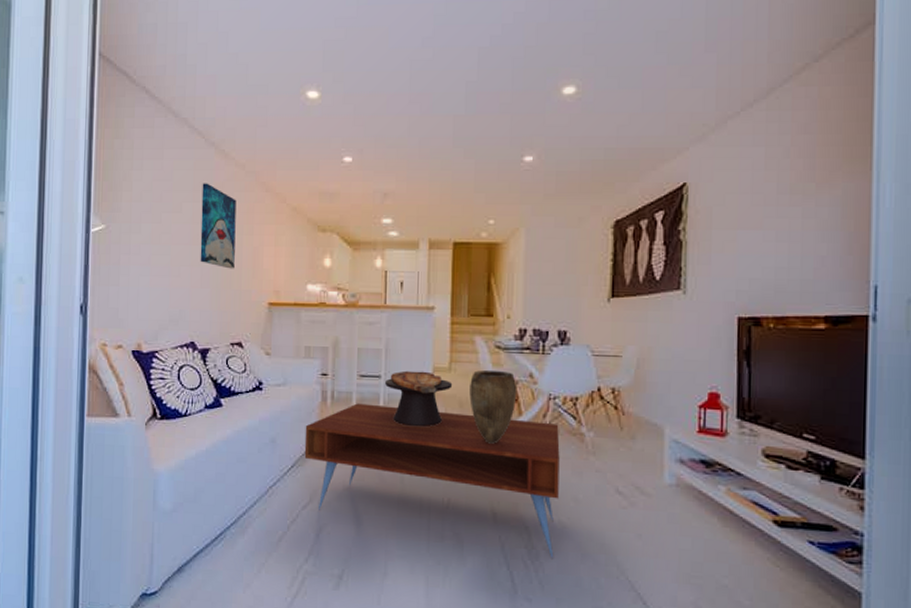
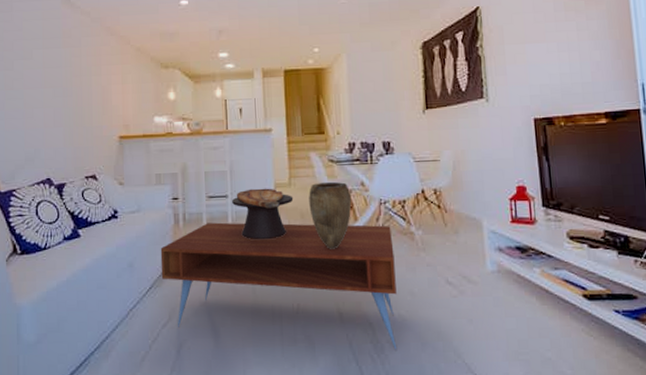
wall art: present [200,183,236,269] -> none [51,30,85,108]

